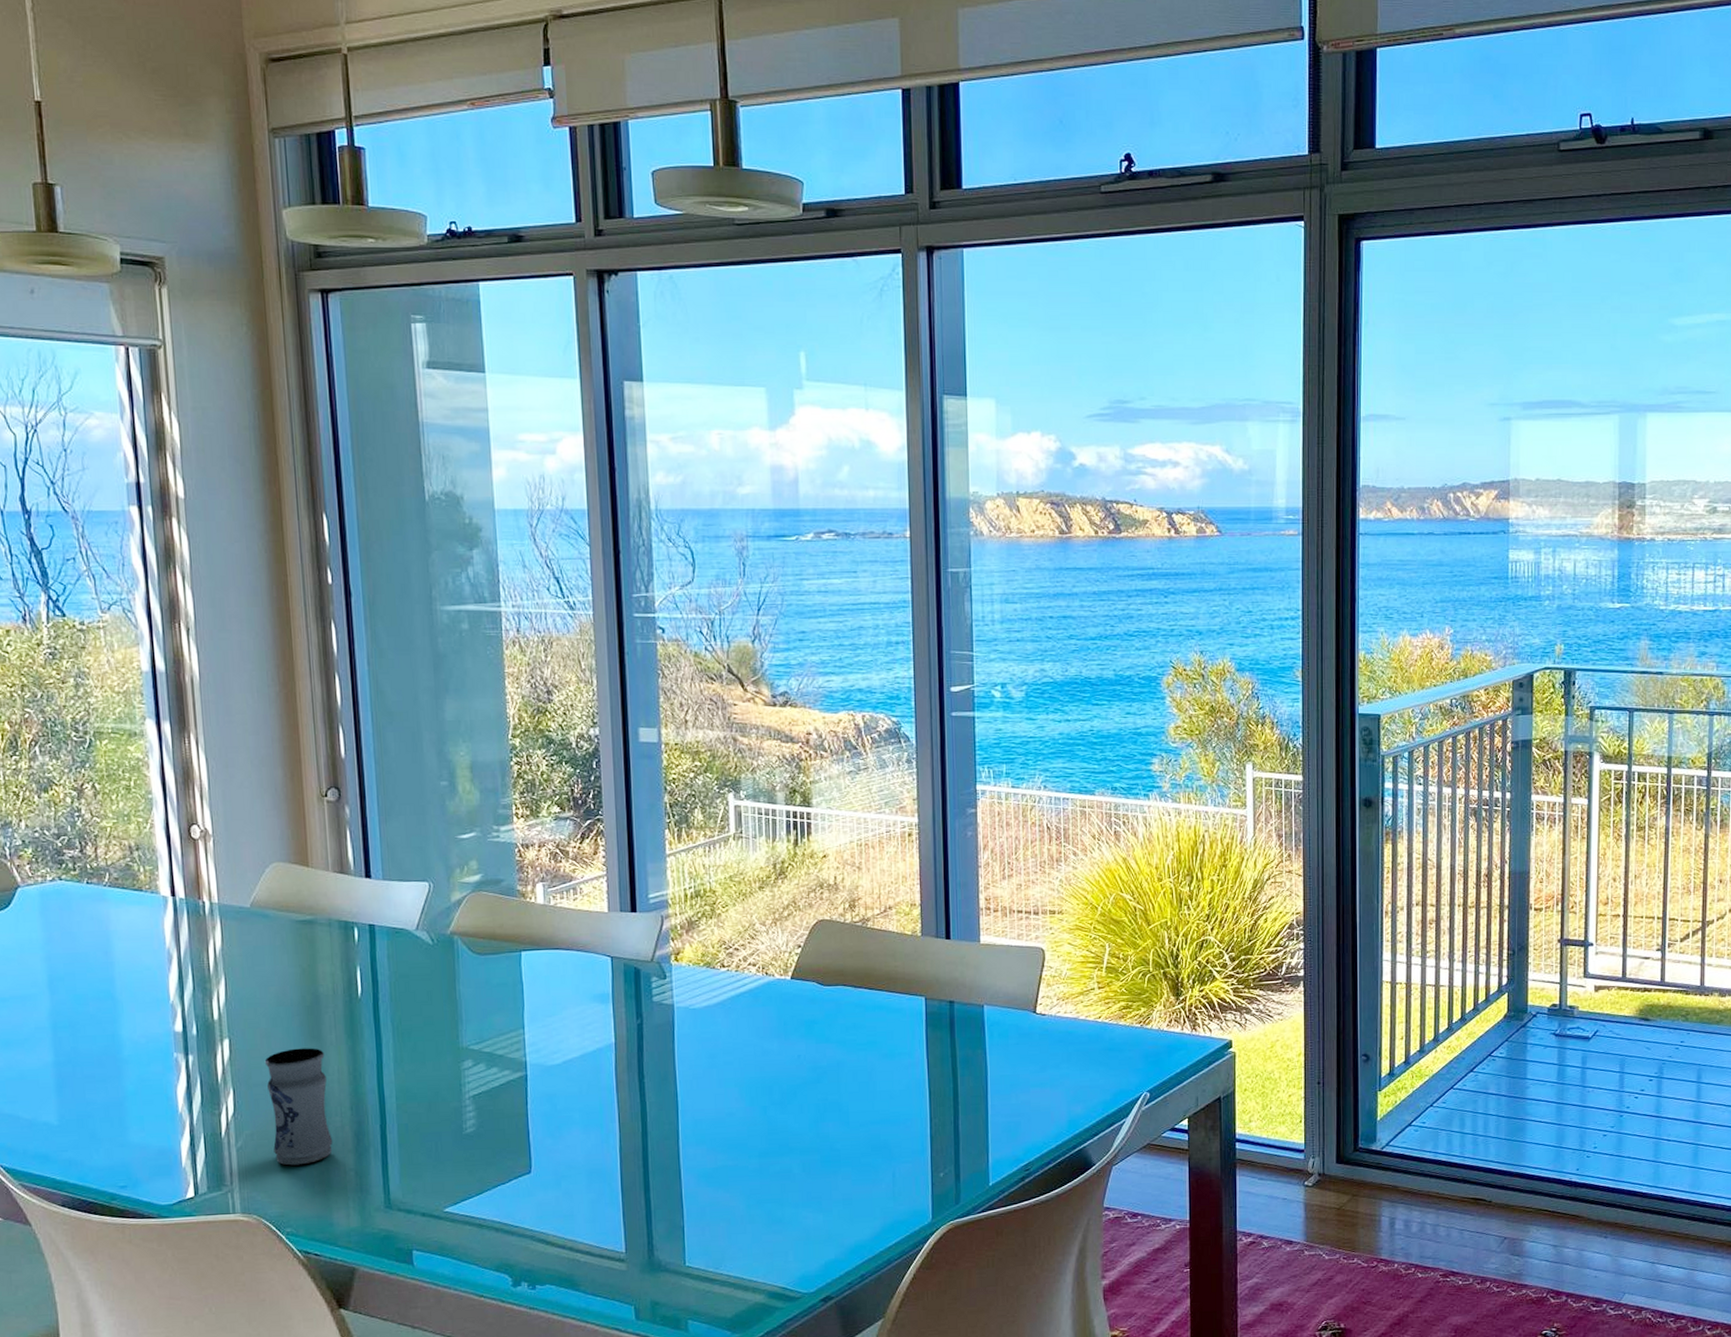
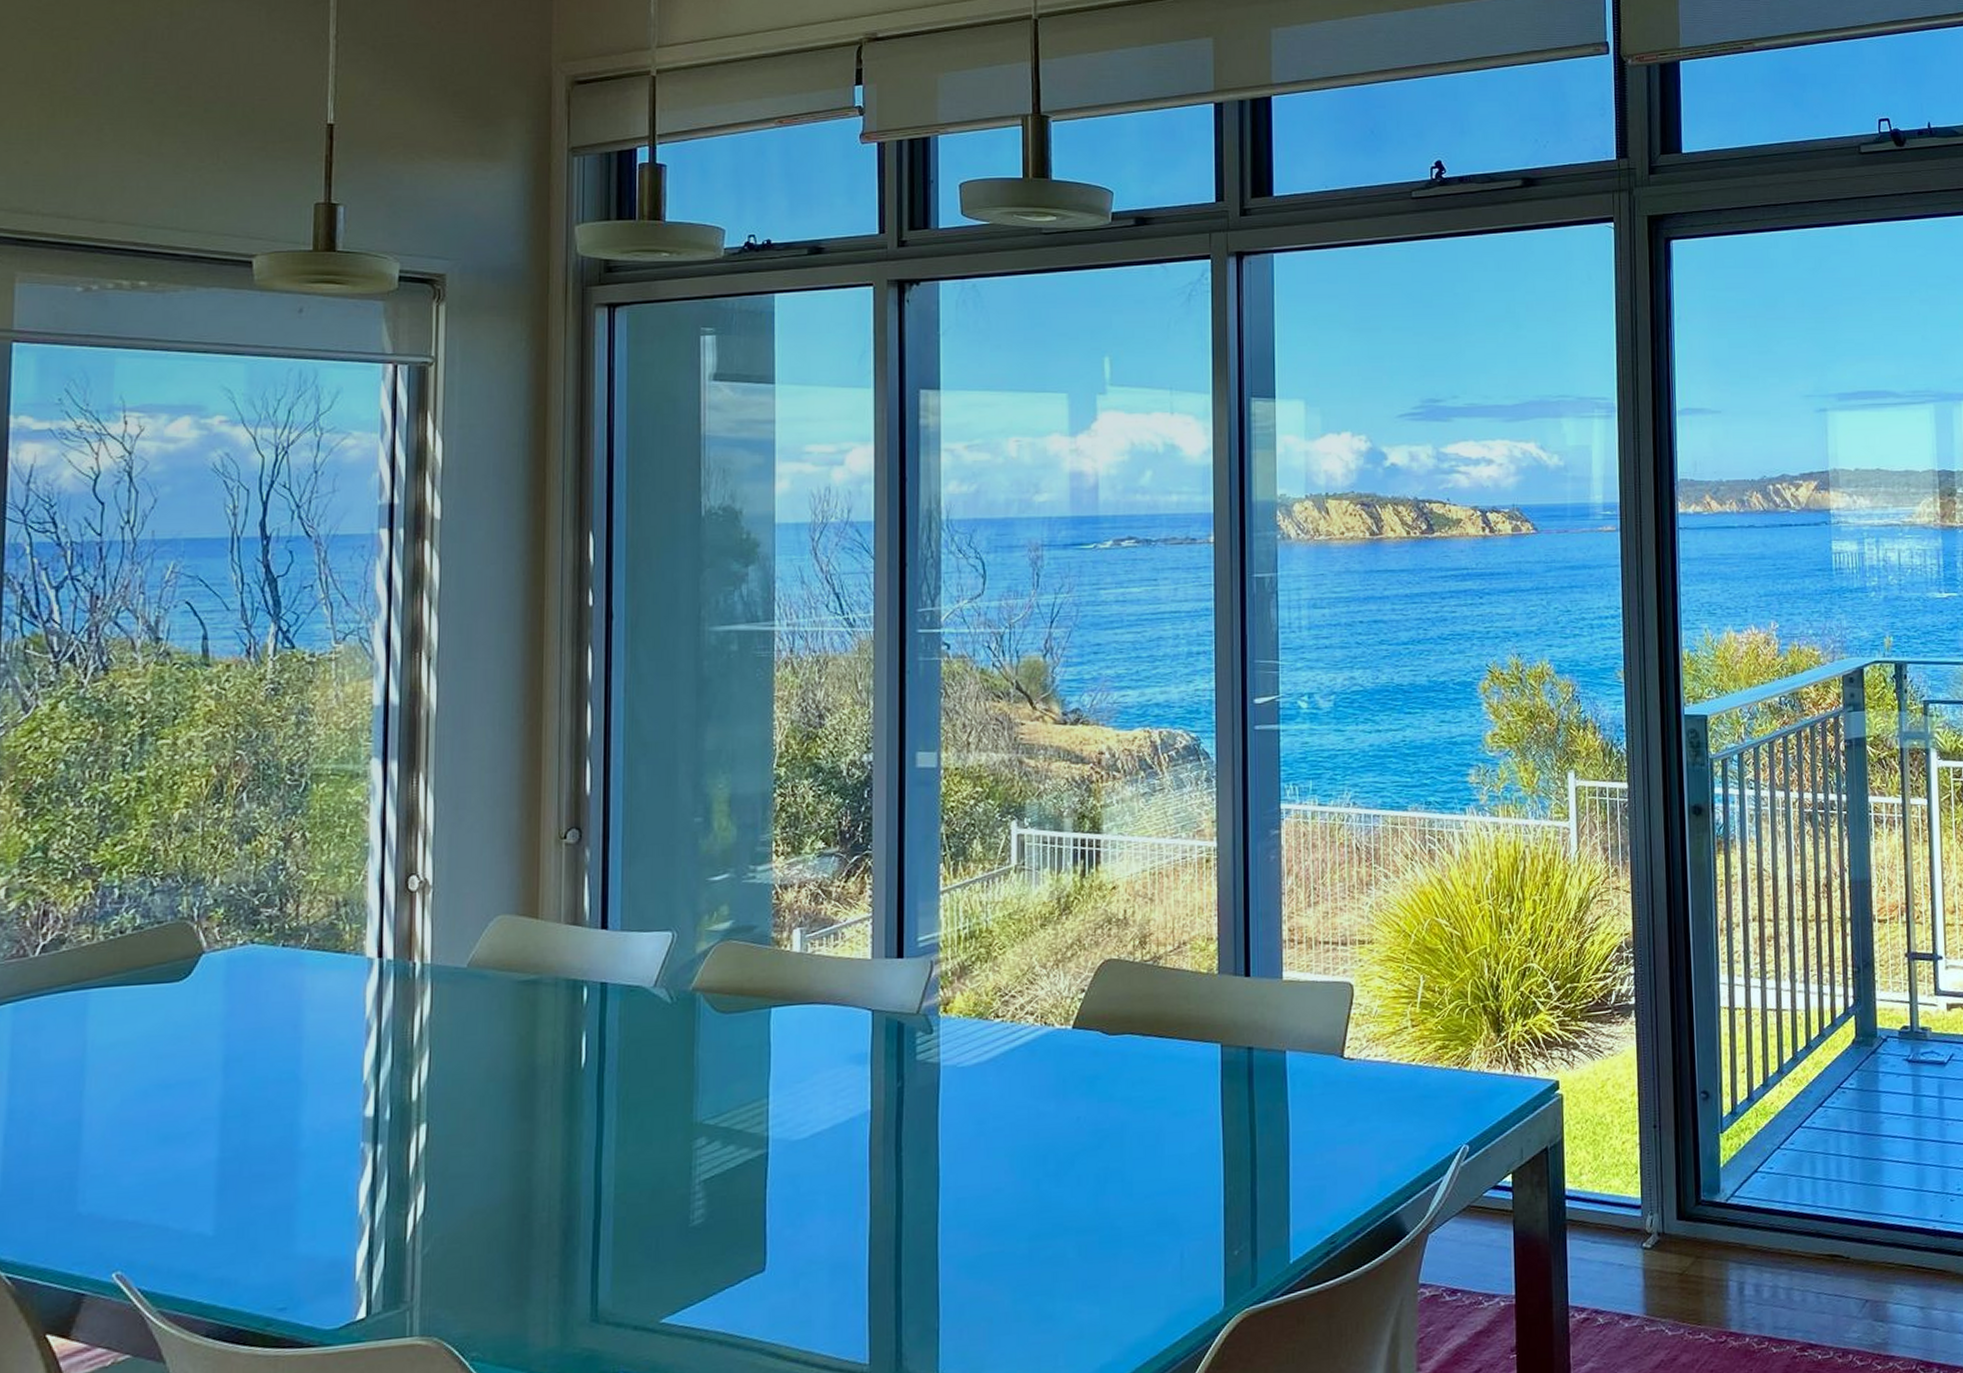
jar: present [264,1048,333,1166] -> none [465,1130,537,1274]

